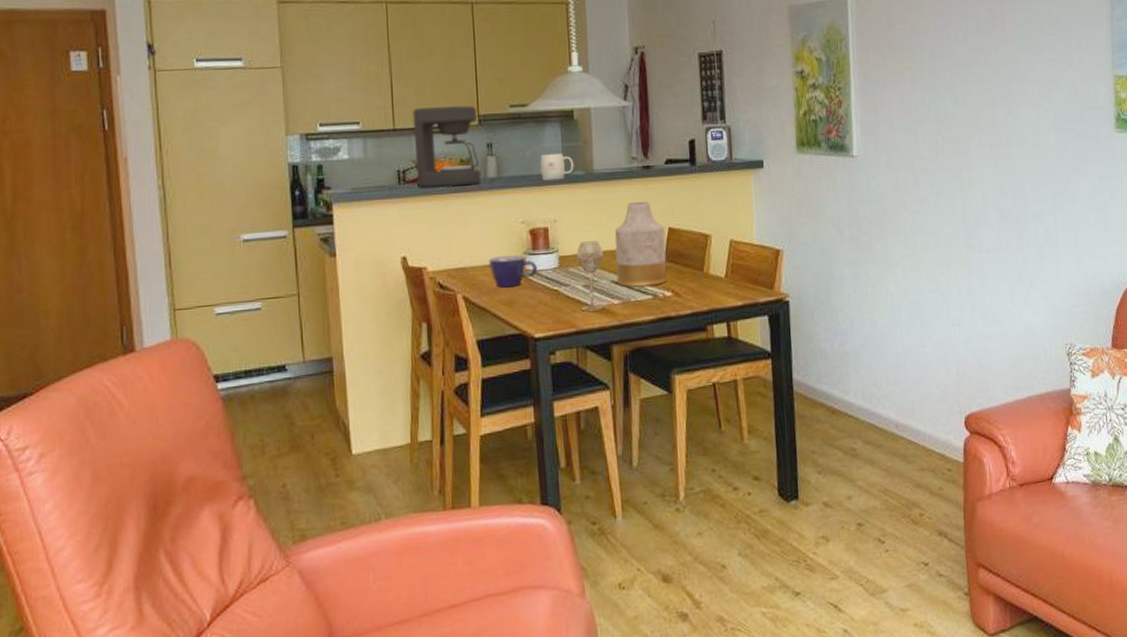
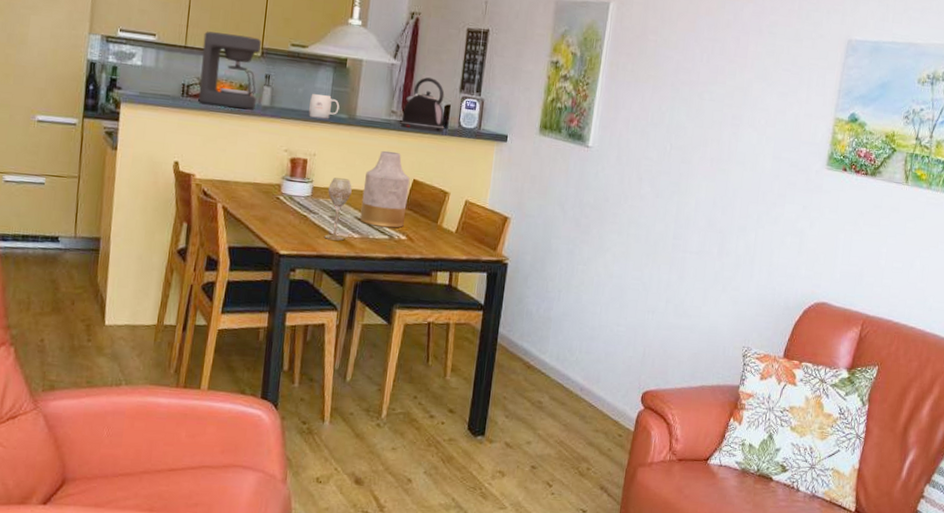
cup: present [488,255,538,288] -> none [249,176,293,206]
kettle: none [643,114,693,174] -> present [400,77,445,133]

